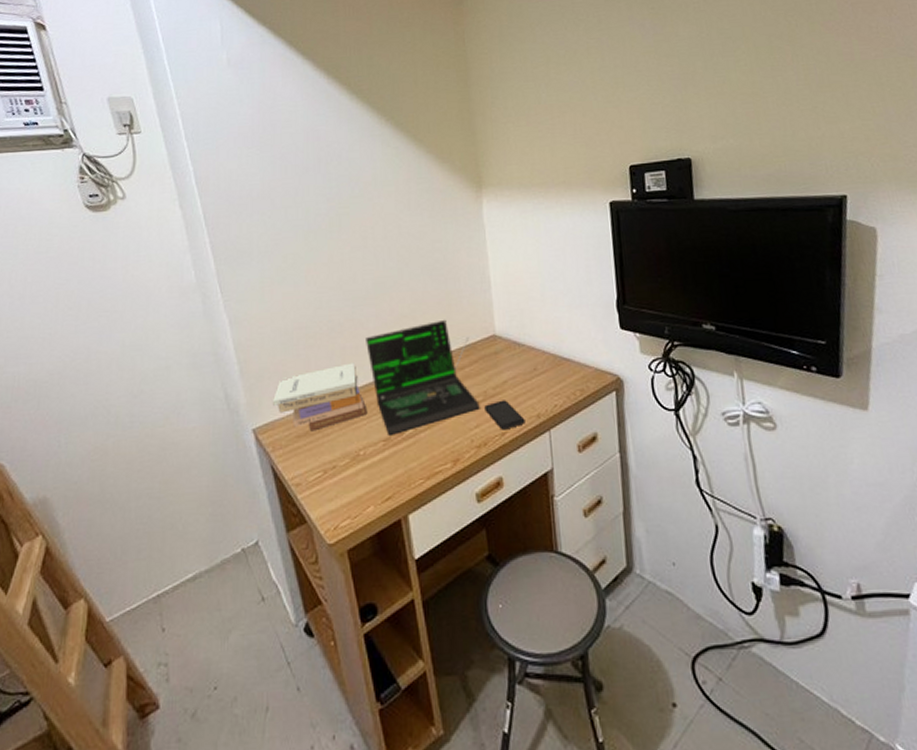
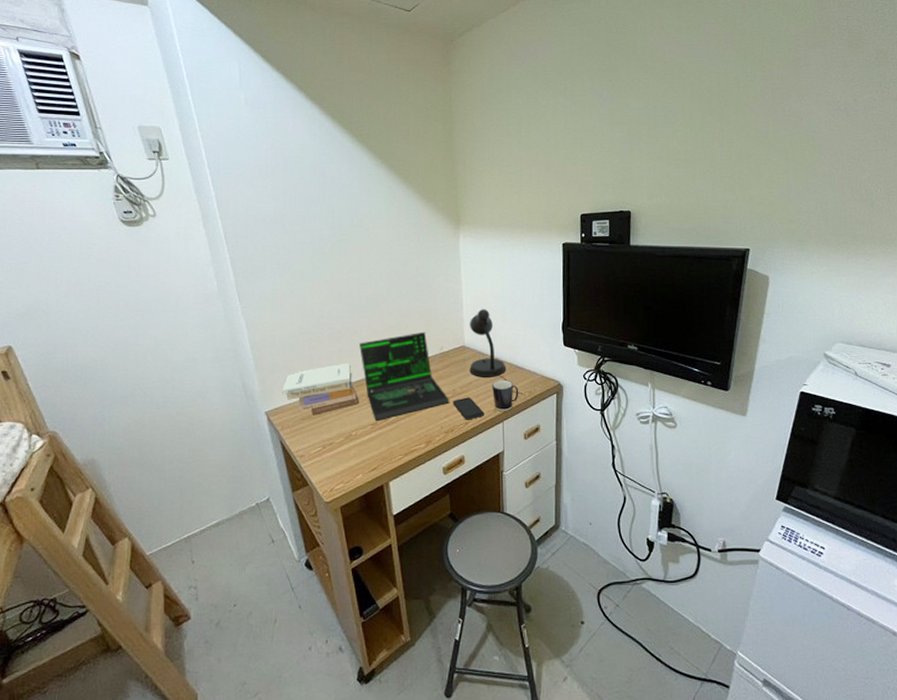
desk lamp: none [500,288,572,394] -> present [469,309,523,395]
mug: none [532,375,568,417] -> present [491,379,519,411]

